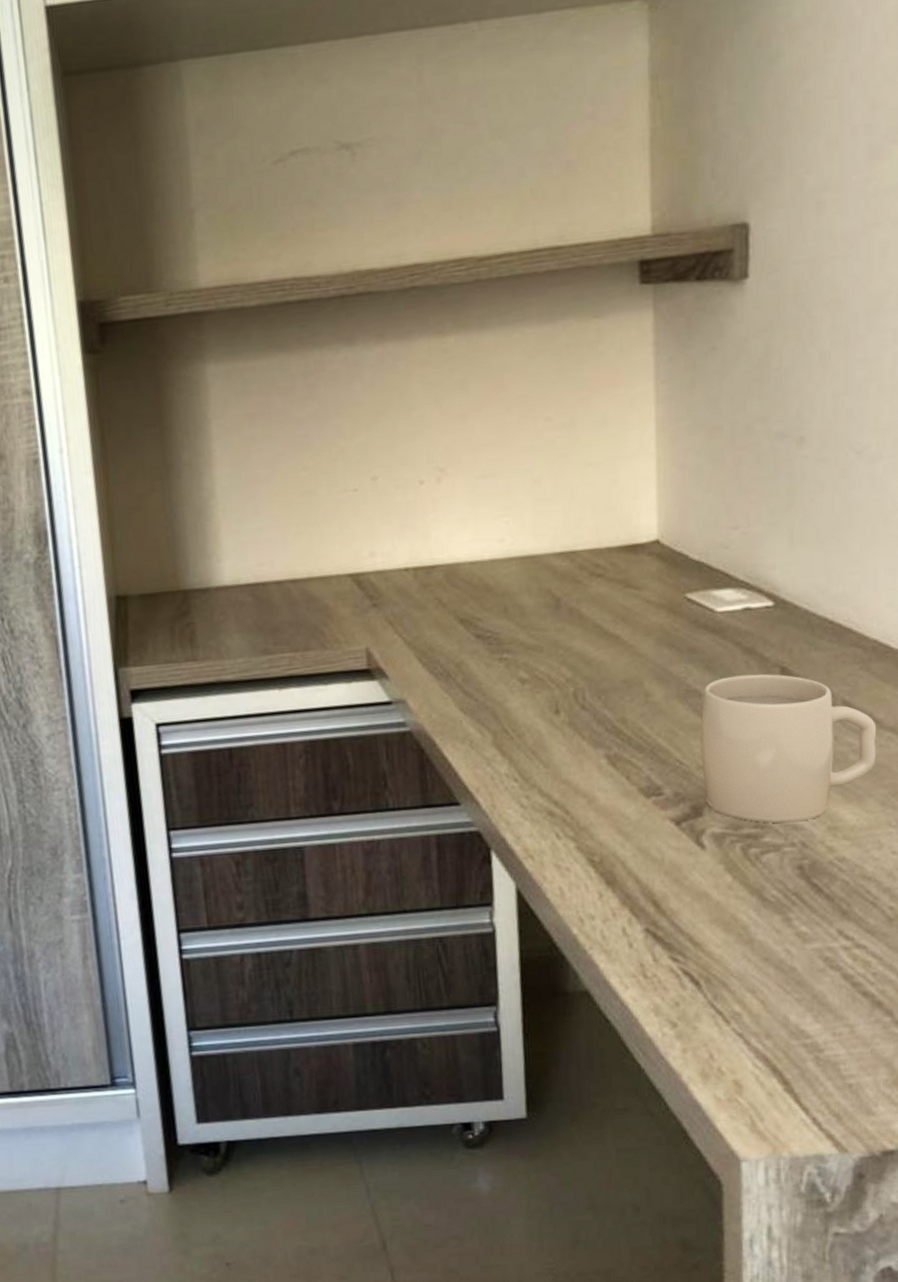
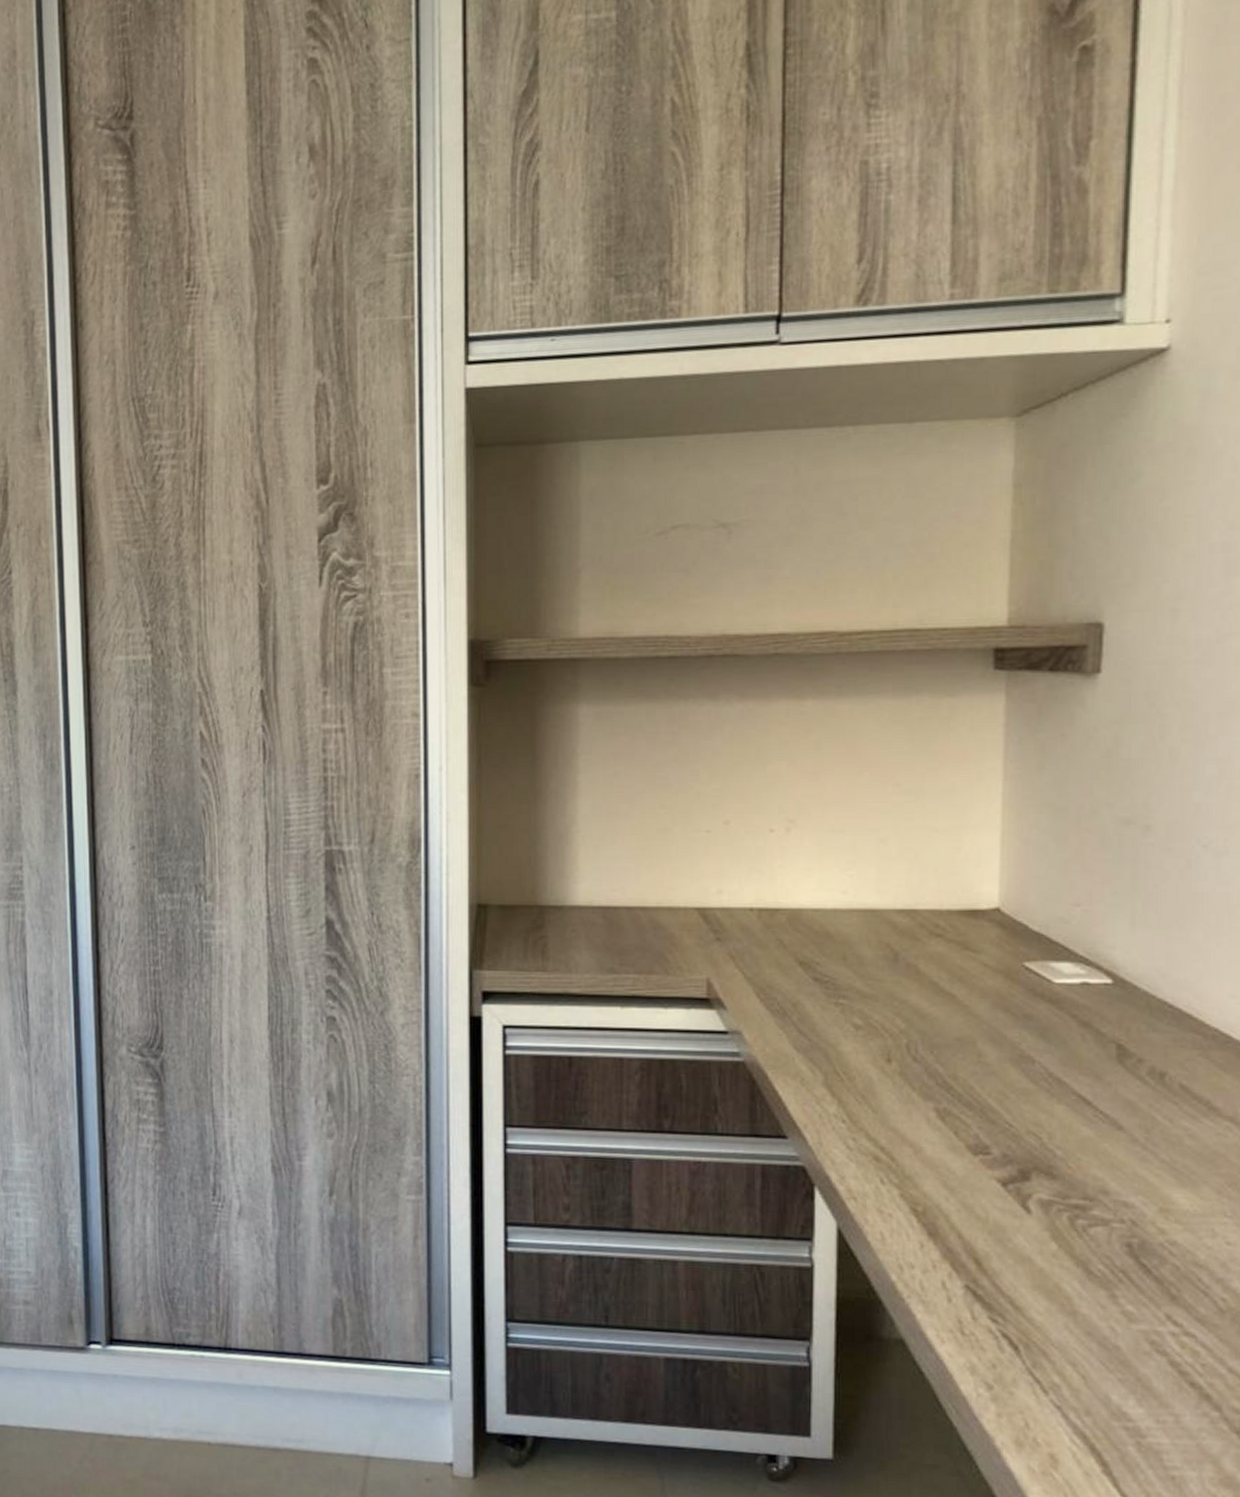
mug: present [700,674,877,824] -> none [1031,1047,1215,1200]

